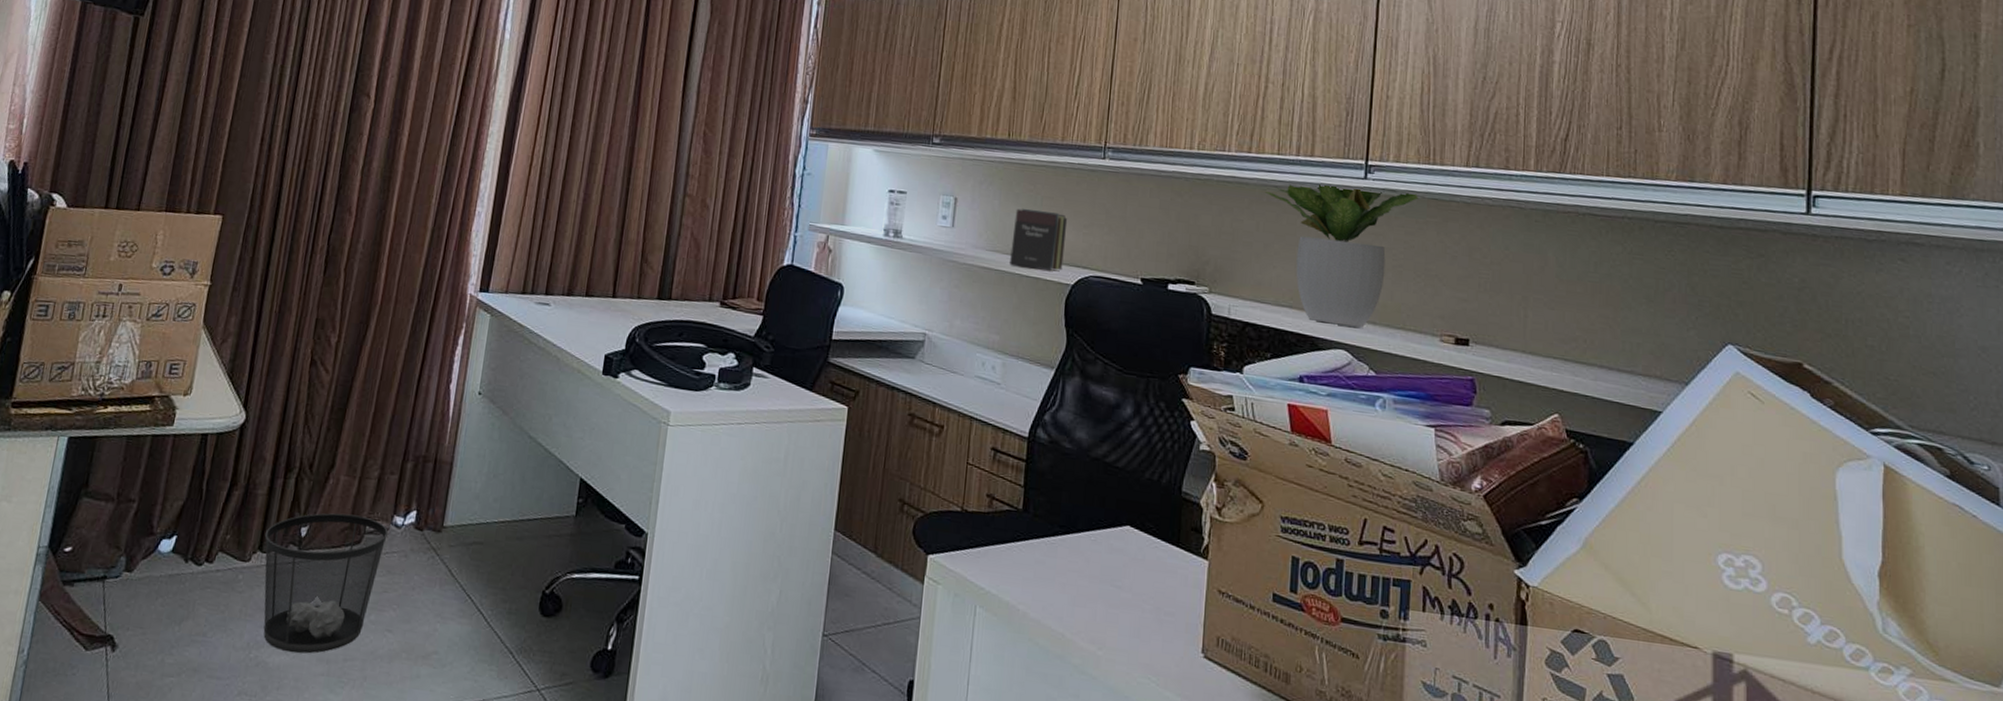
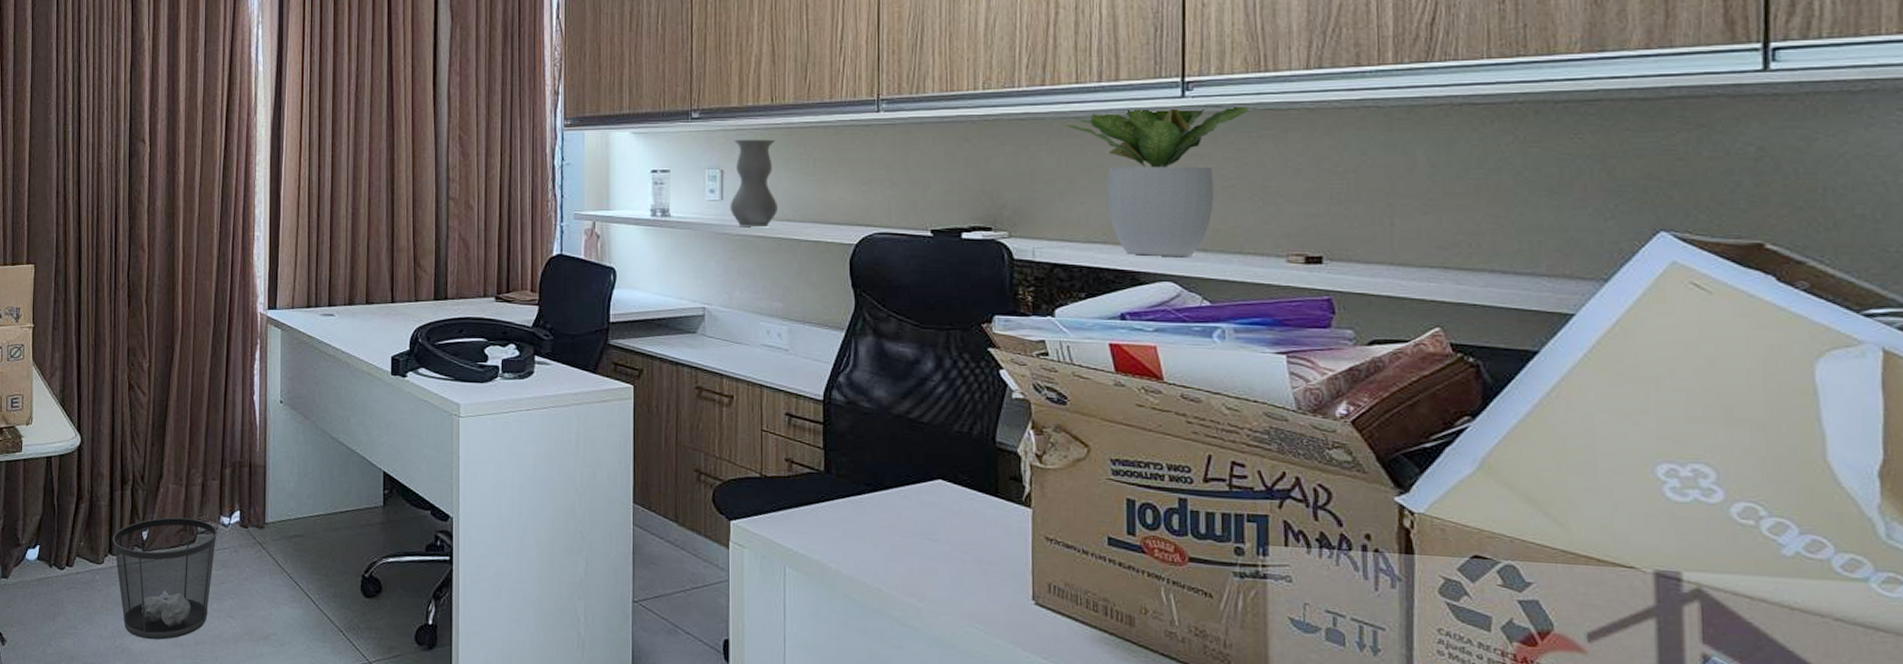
vase: none [959,169,1008,260] -> present [730,139,777,228]
books: present [1010,208,1068,272] -> none [786,172,844,234]

